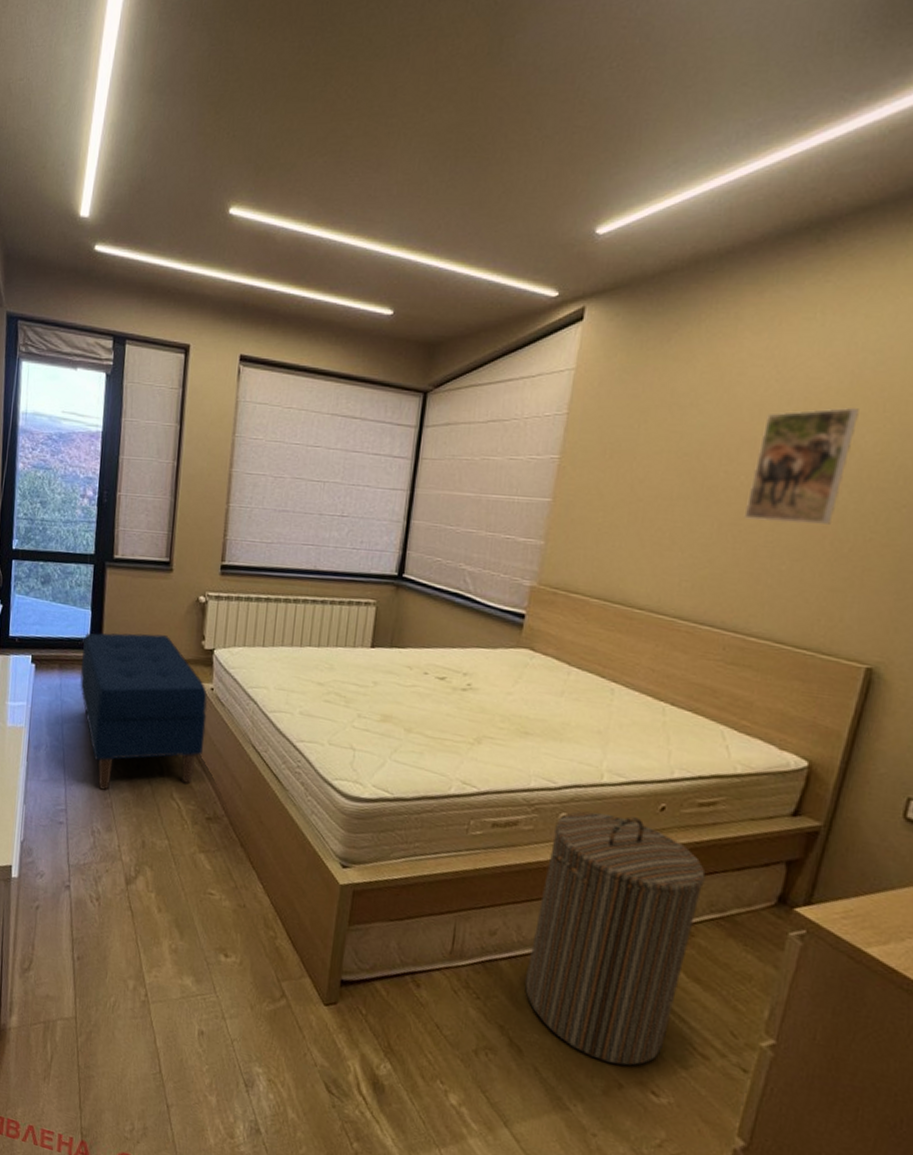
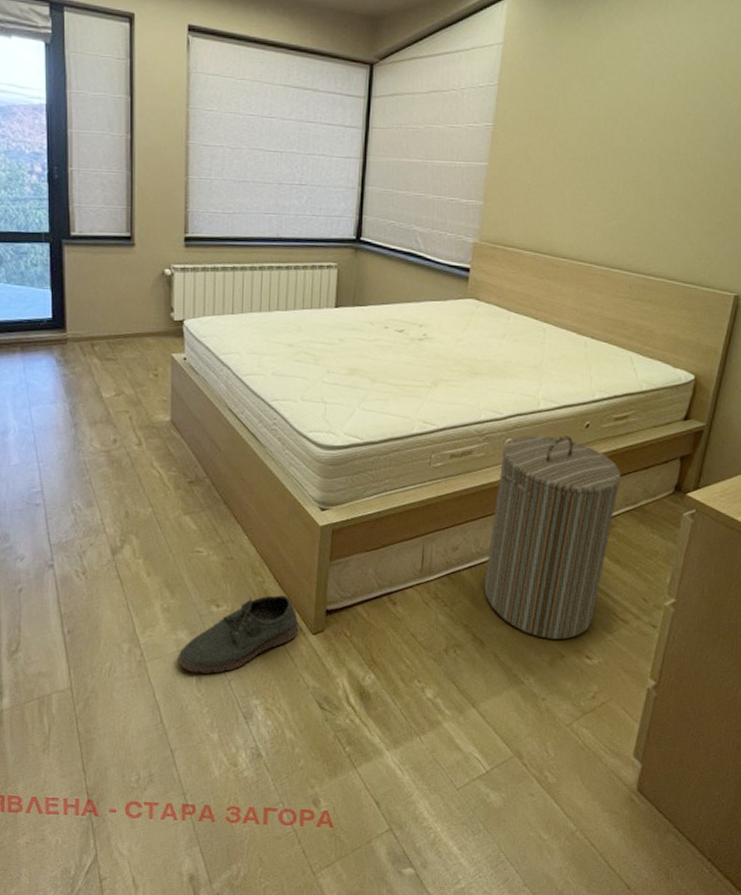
bench: present [80,632,208,790] -> none [44,309,182,467]
shoe: none [181,950,310,1030] -> present [178,595,299,674]
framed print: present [743,408,859,524] -> none [642,79,726,179]

